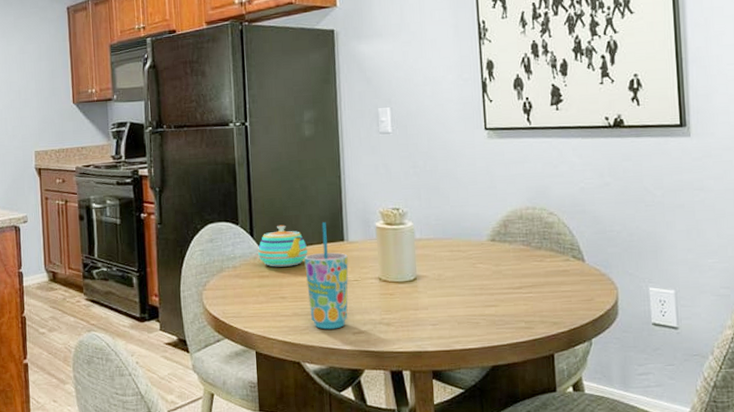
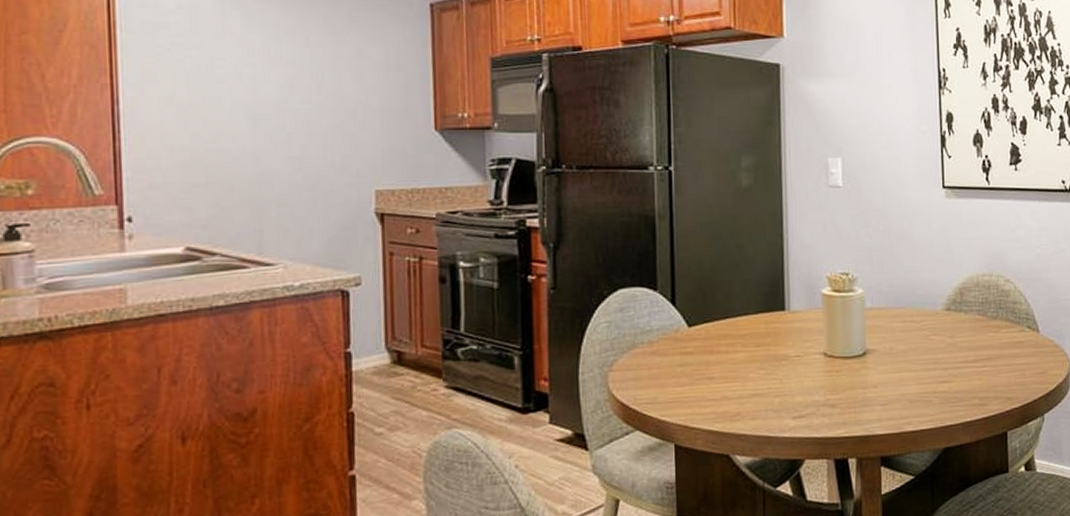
teapot: present [257,225,308,267] -> none [680,291,743,342]
cup: present [304,222,349,330] -> none [737,288,789,415]

